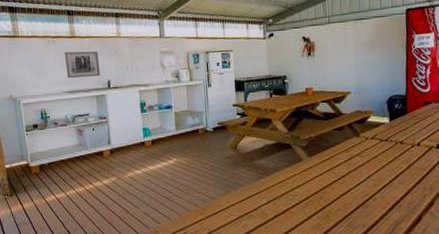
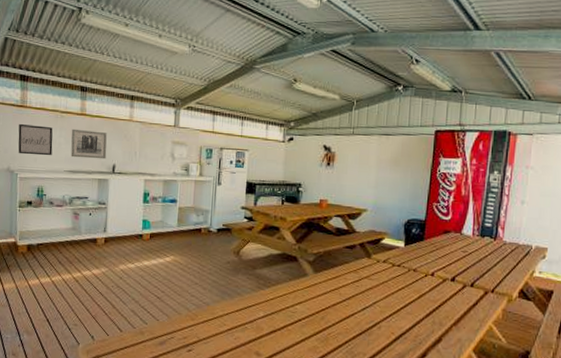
wall art: none [14,52,50,82] -> present [18,123,53,156]

